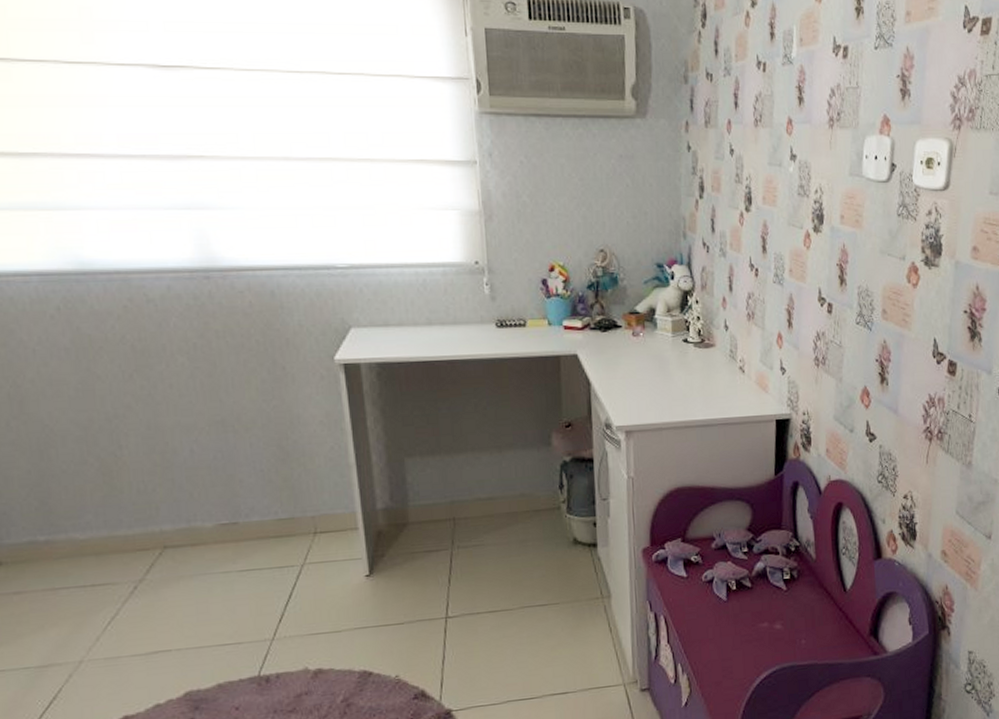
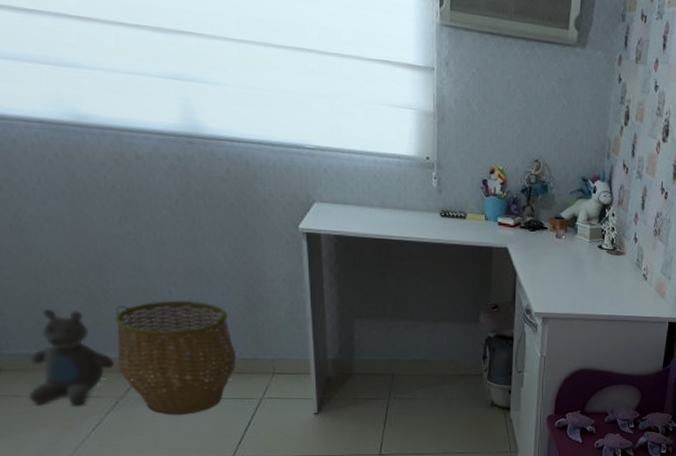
stuffed animal: none [32,484,131,600] -> present [28,309,114,406]
basket: none [129,457,272,596] -> present [115,299,237,416]

